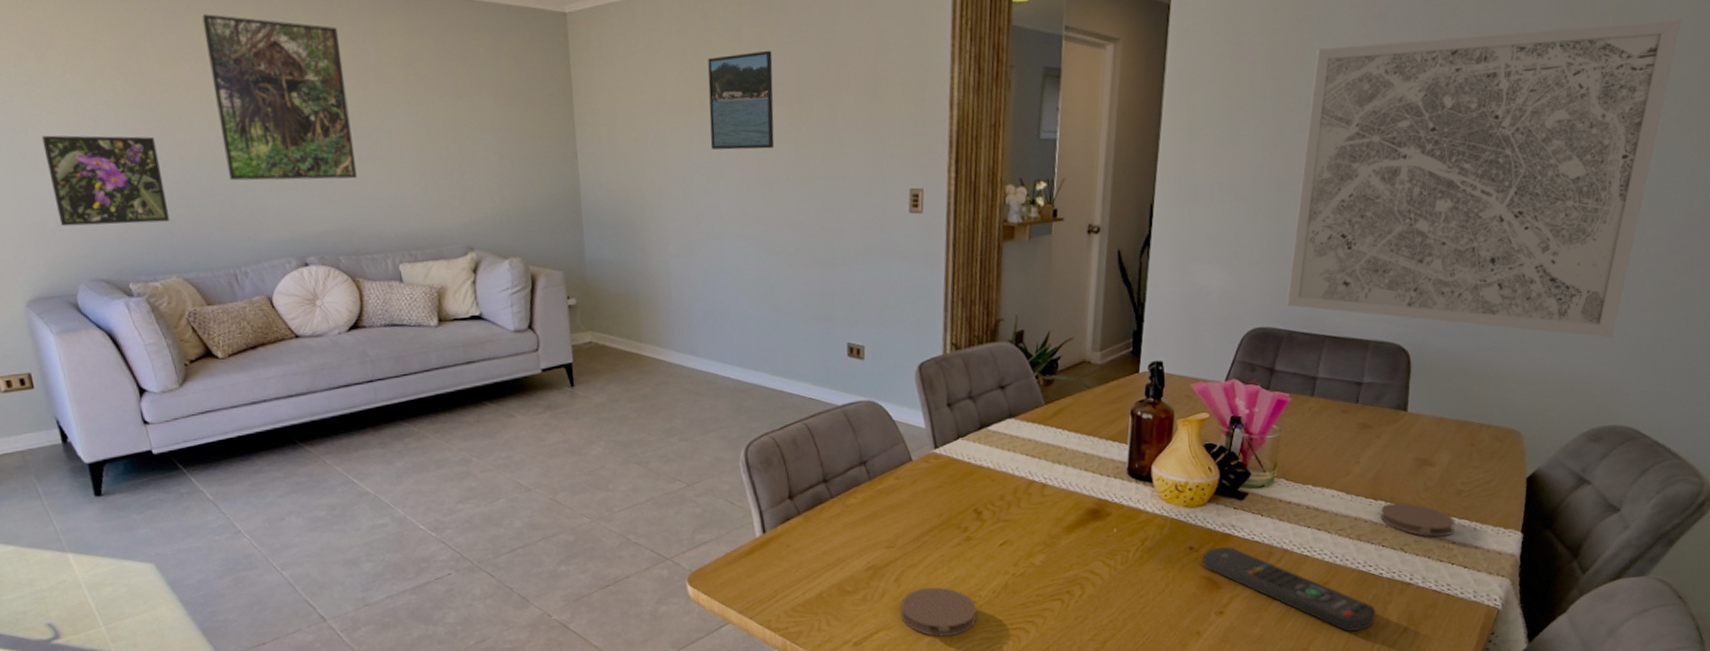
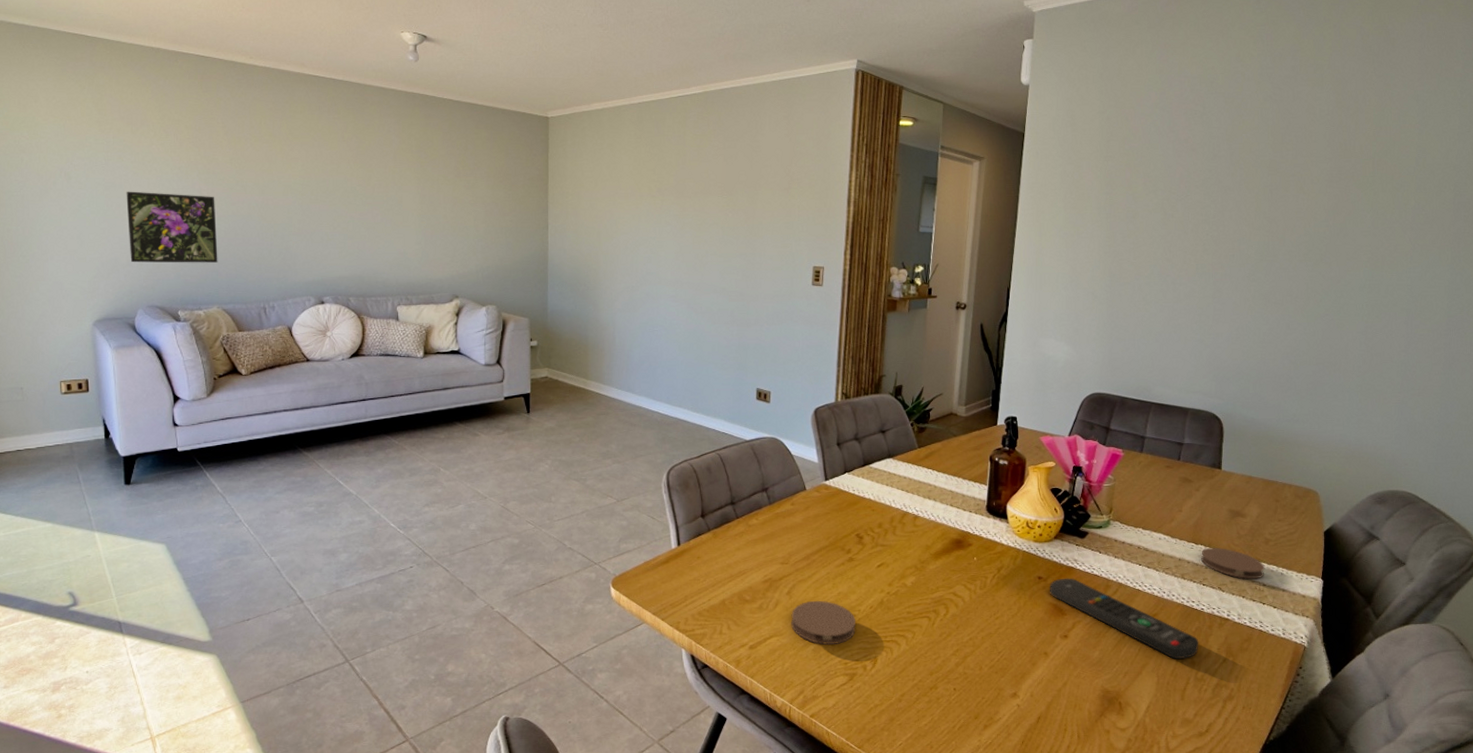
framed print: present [201,14,358,181] -> none [264,105,372,237]
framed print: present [707,50,775,150] -> none [655,153,708,229]
wall art: present [1286,19,1681,337] -> none [1119,163,1433,416]

